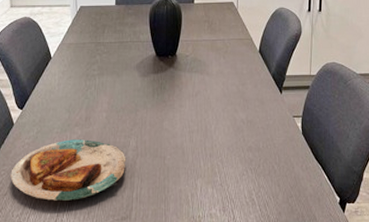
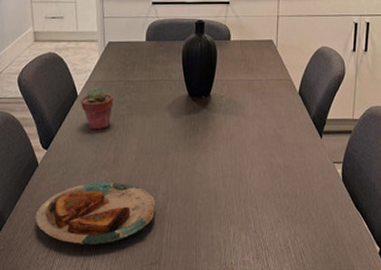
potted succulent: none [53,49,86,90] -> present [80,87,114,130]

